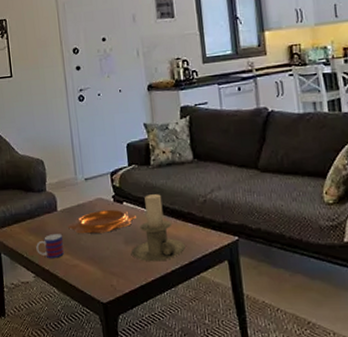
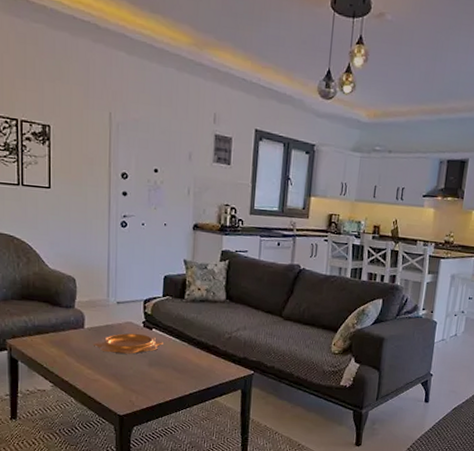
mug: present [36,234,65,259] -> none [57,349,87,372]
candle holder: present [131,194,186,262] -> none [153,325,206,385]

